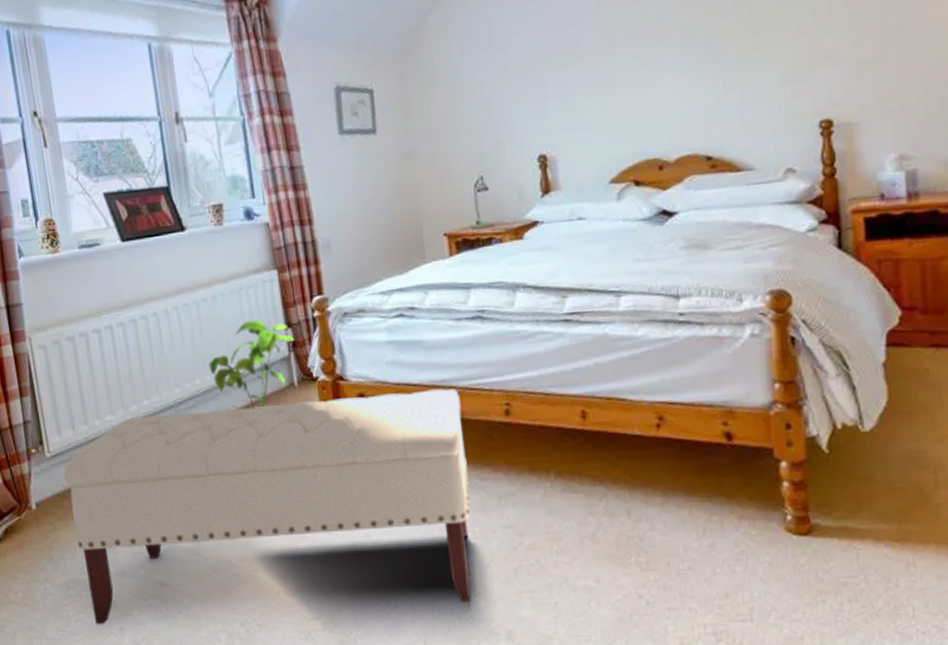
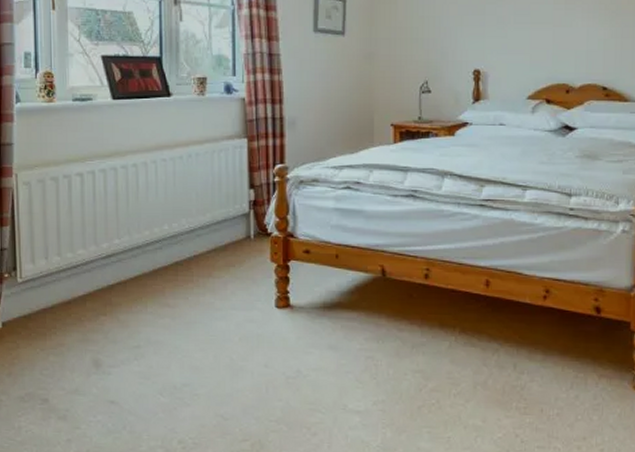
bench: present [63,388,471,625] -> none [32,252,390,436]
house plant: present [208,319,295,409] -> none [177,178,256,255]

